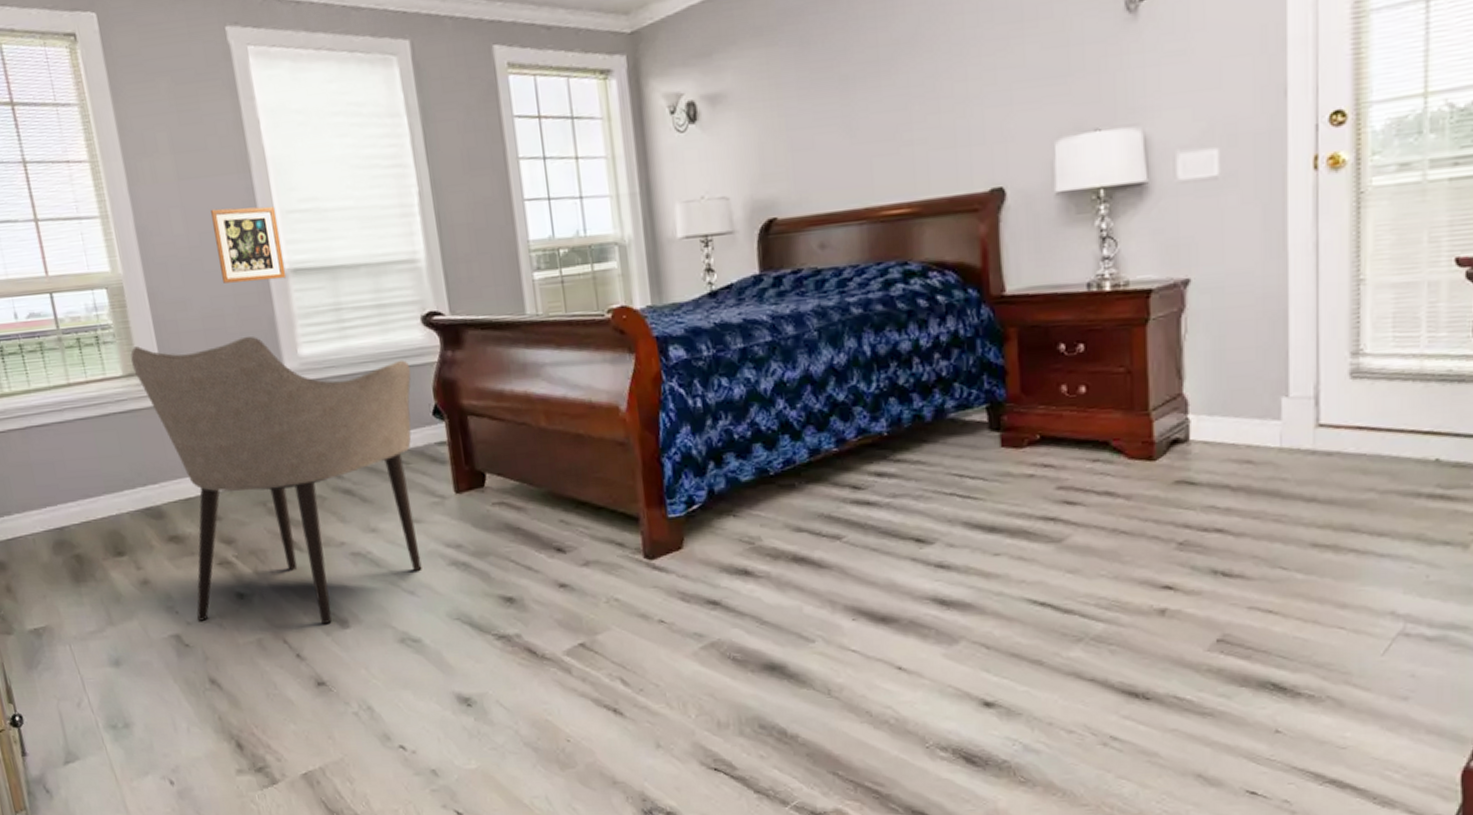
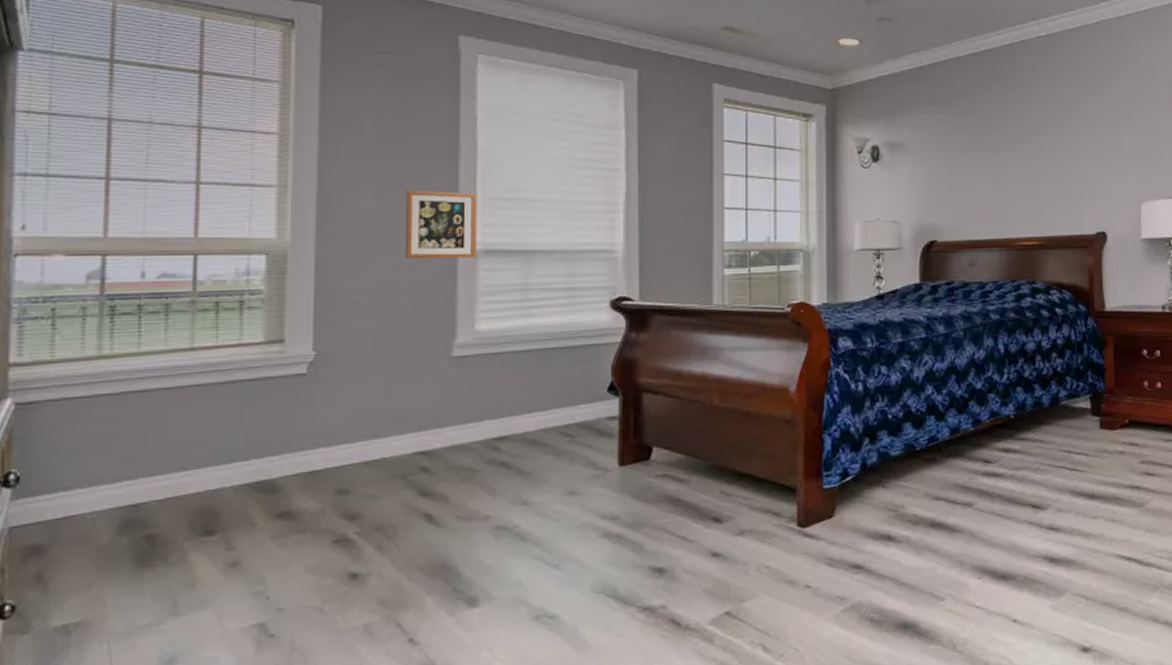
armchair: present [130,336,422,624] -> none [278,309,592,607]

